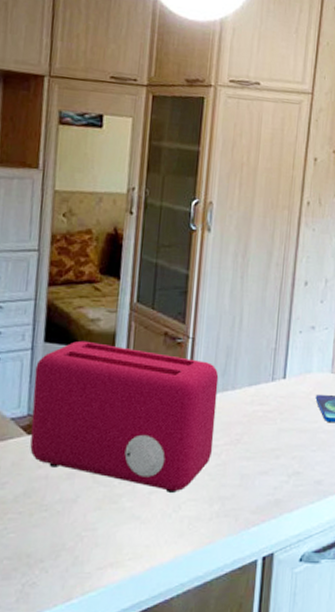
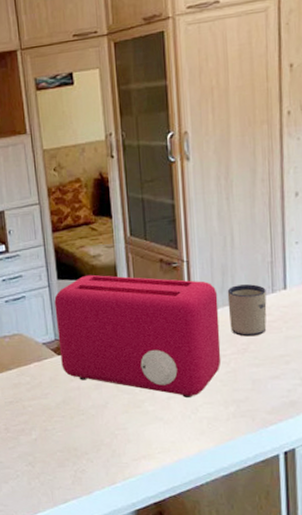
mug: none [227,369,267,427] -> present [227,284,267,337]

